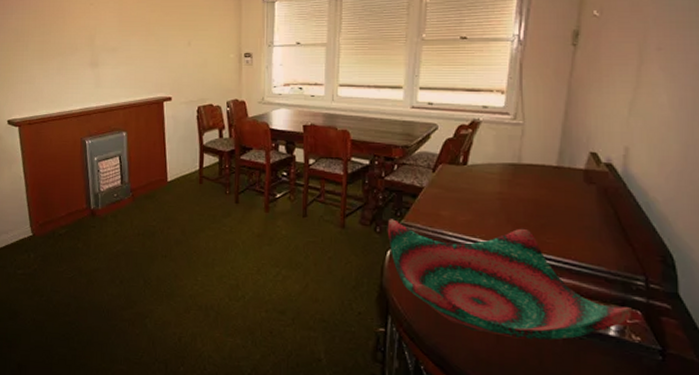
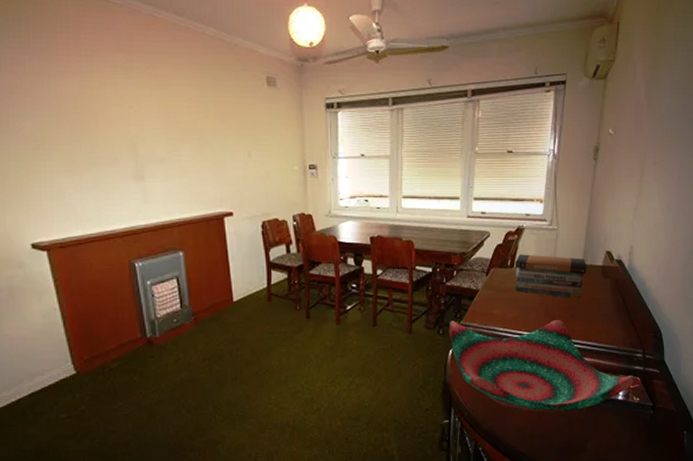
book stack: none [468,151,563,208] -> present [514,254,586,300]

